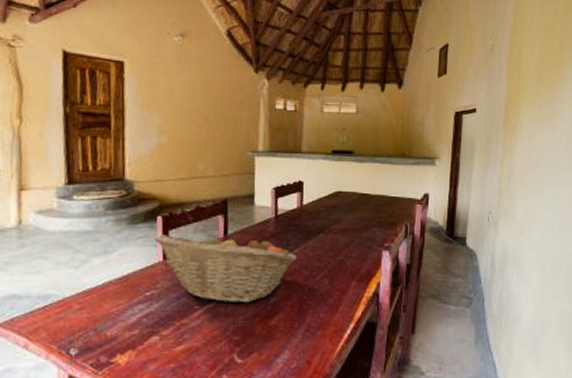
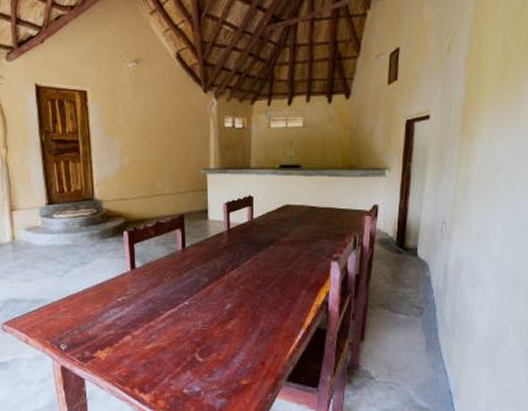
fruit basket: present [153,232,296,303] -> none [121,245,249,309]

